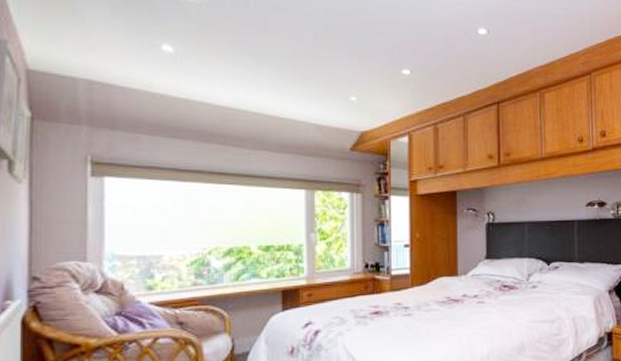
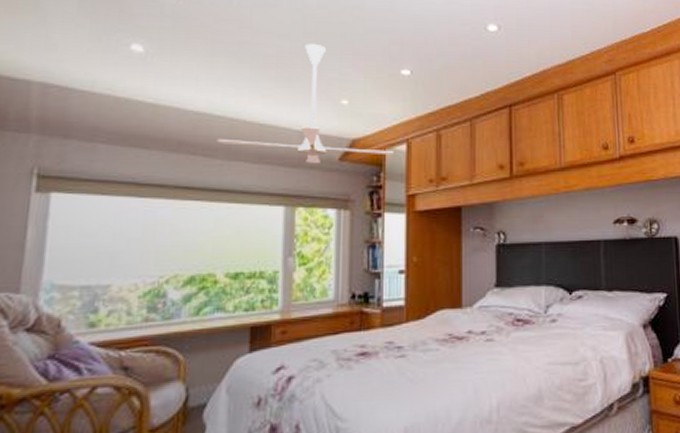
ceiling fan: none [244,44,398,152] -> present [217,43,395,163]

